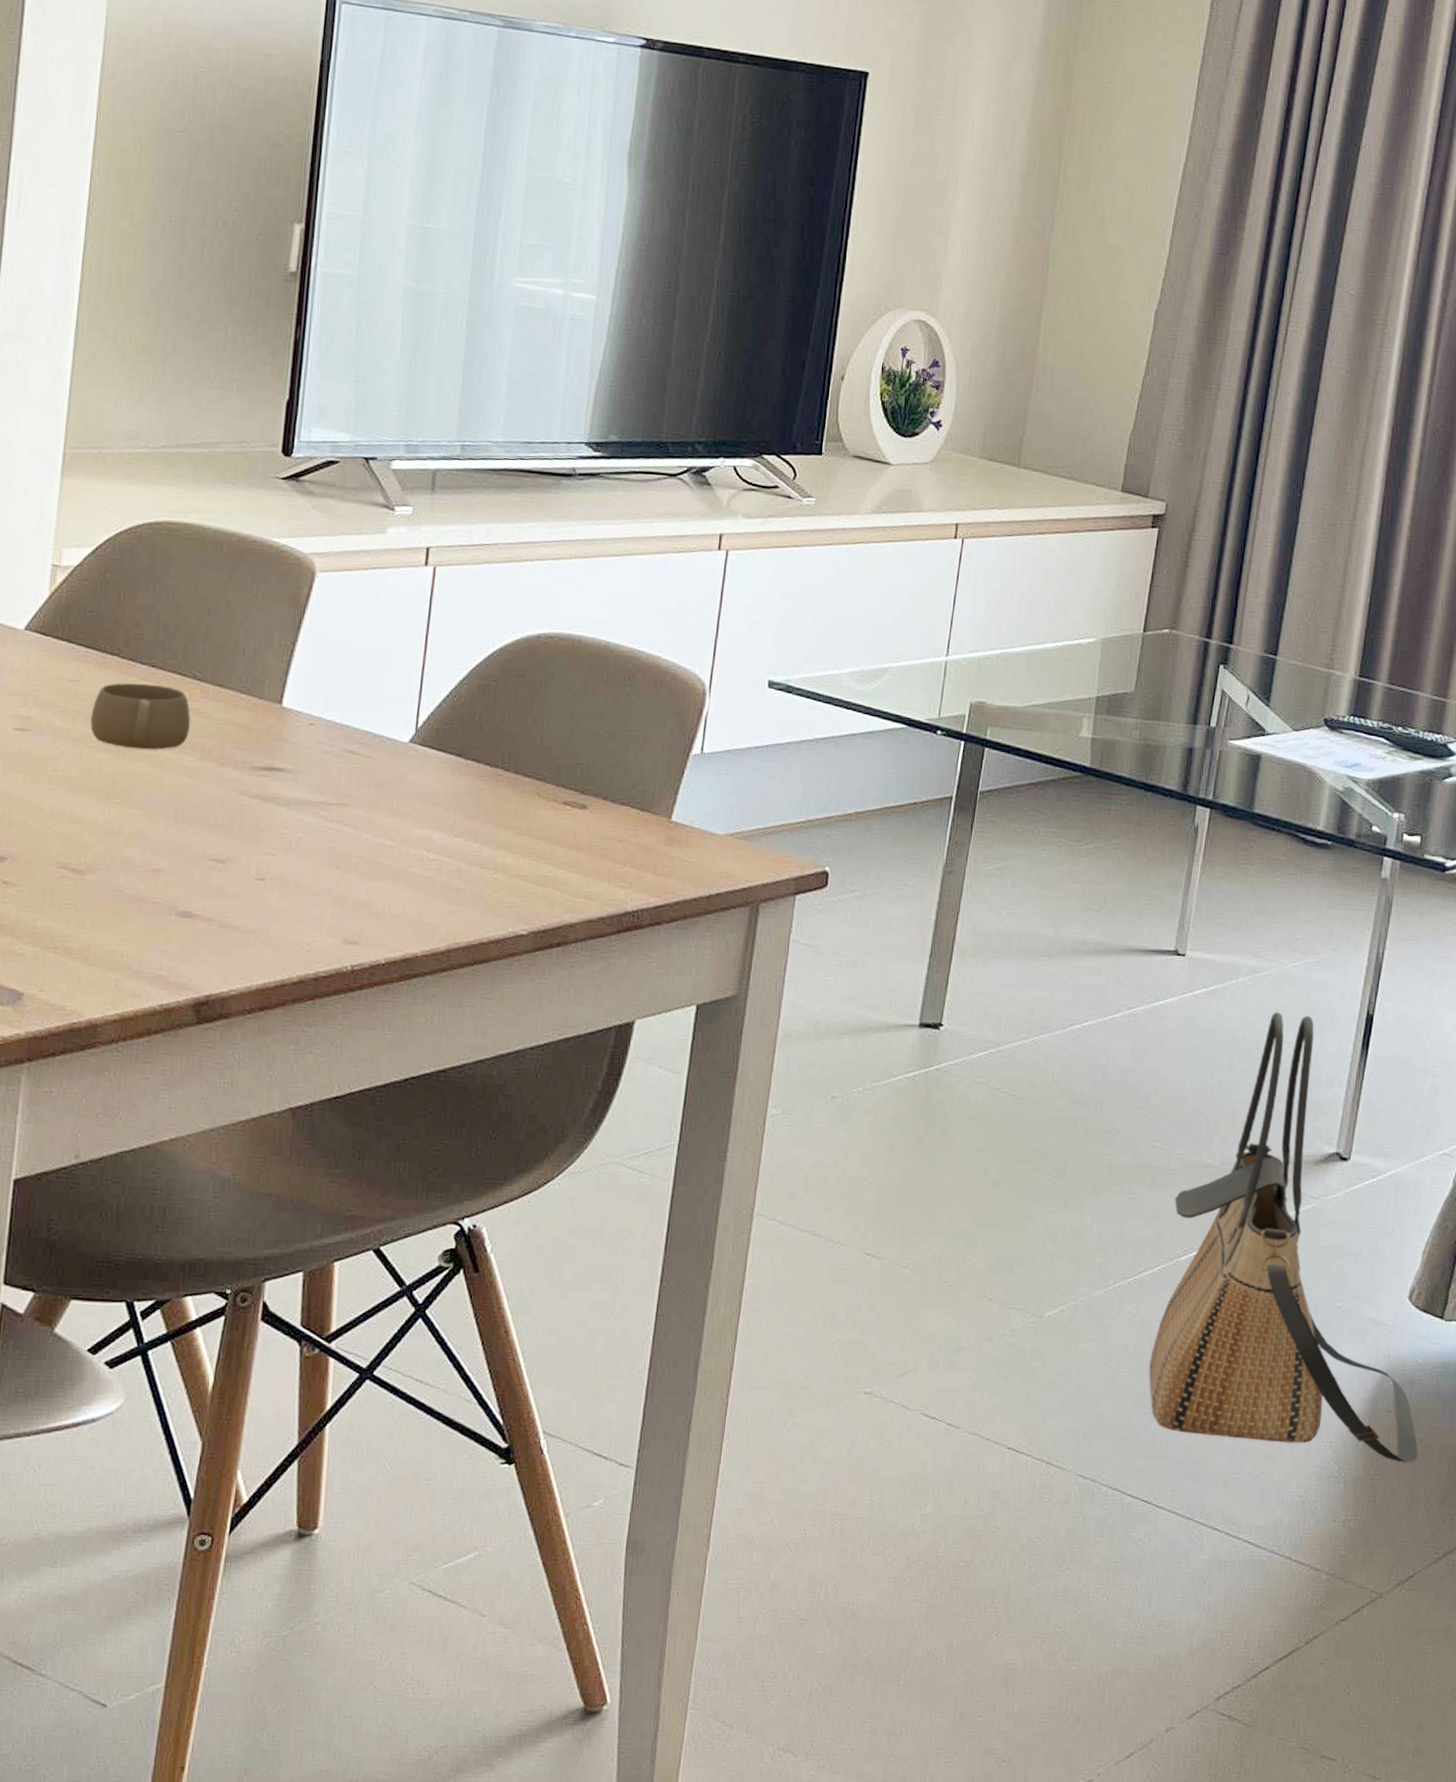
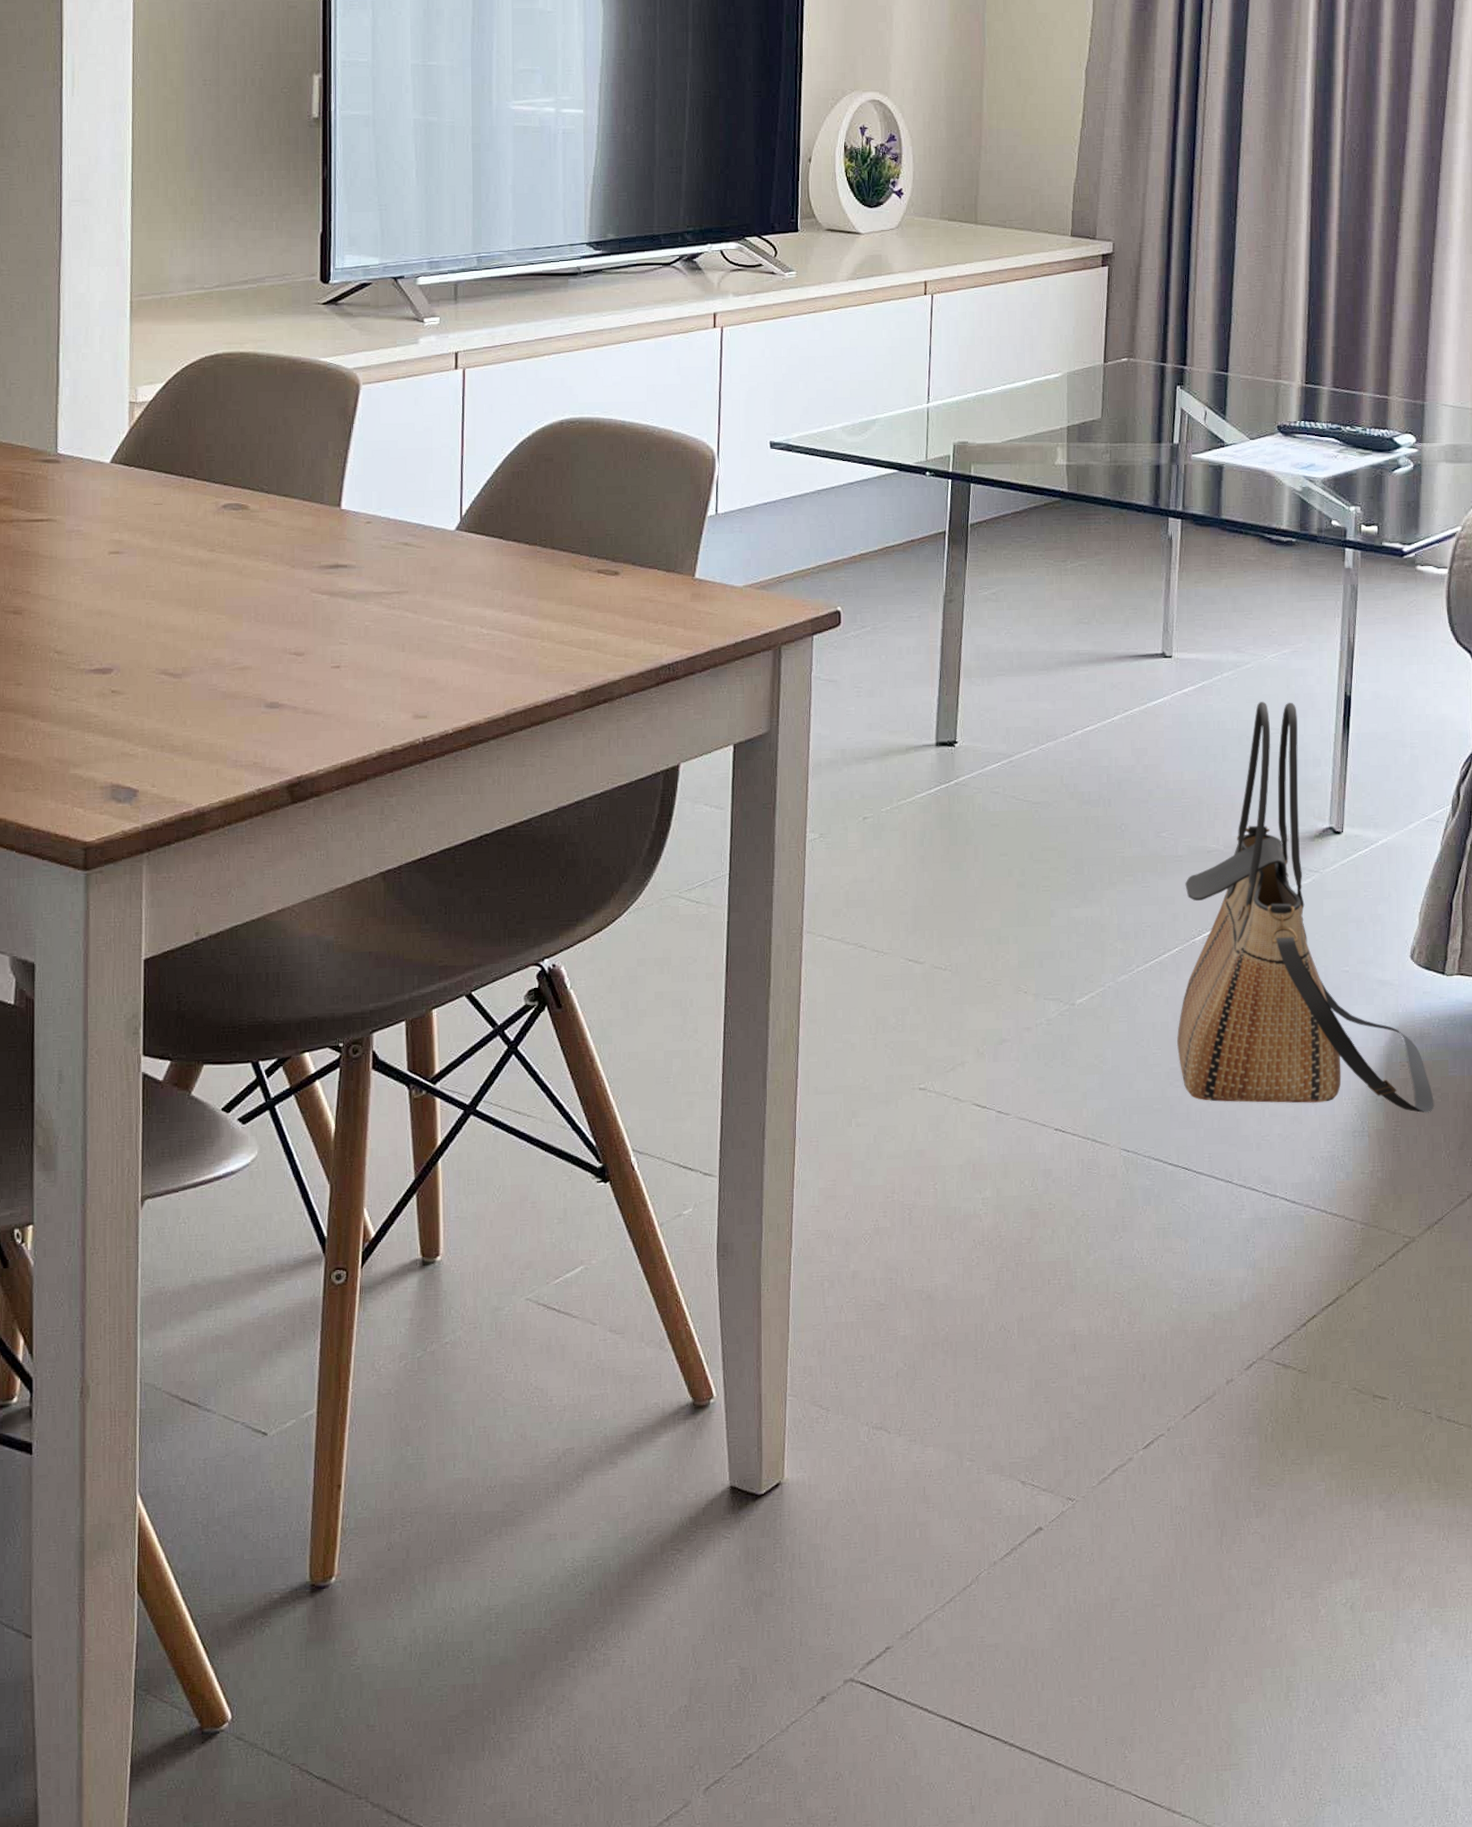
cup: present [90,683,191,750] -> none [175,500,263,560]

